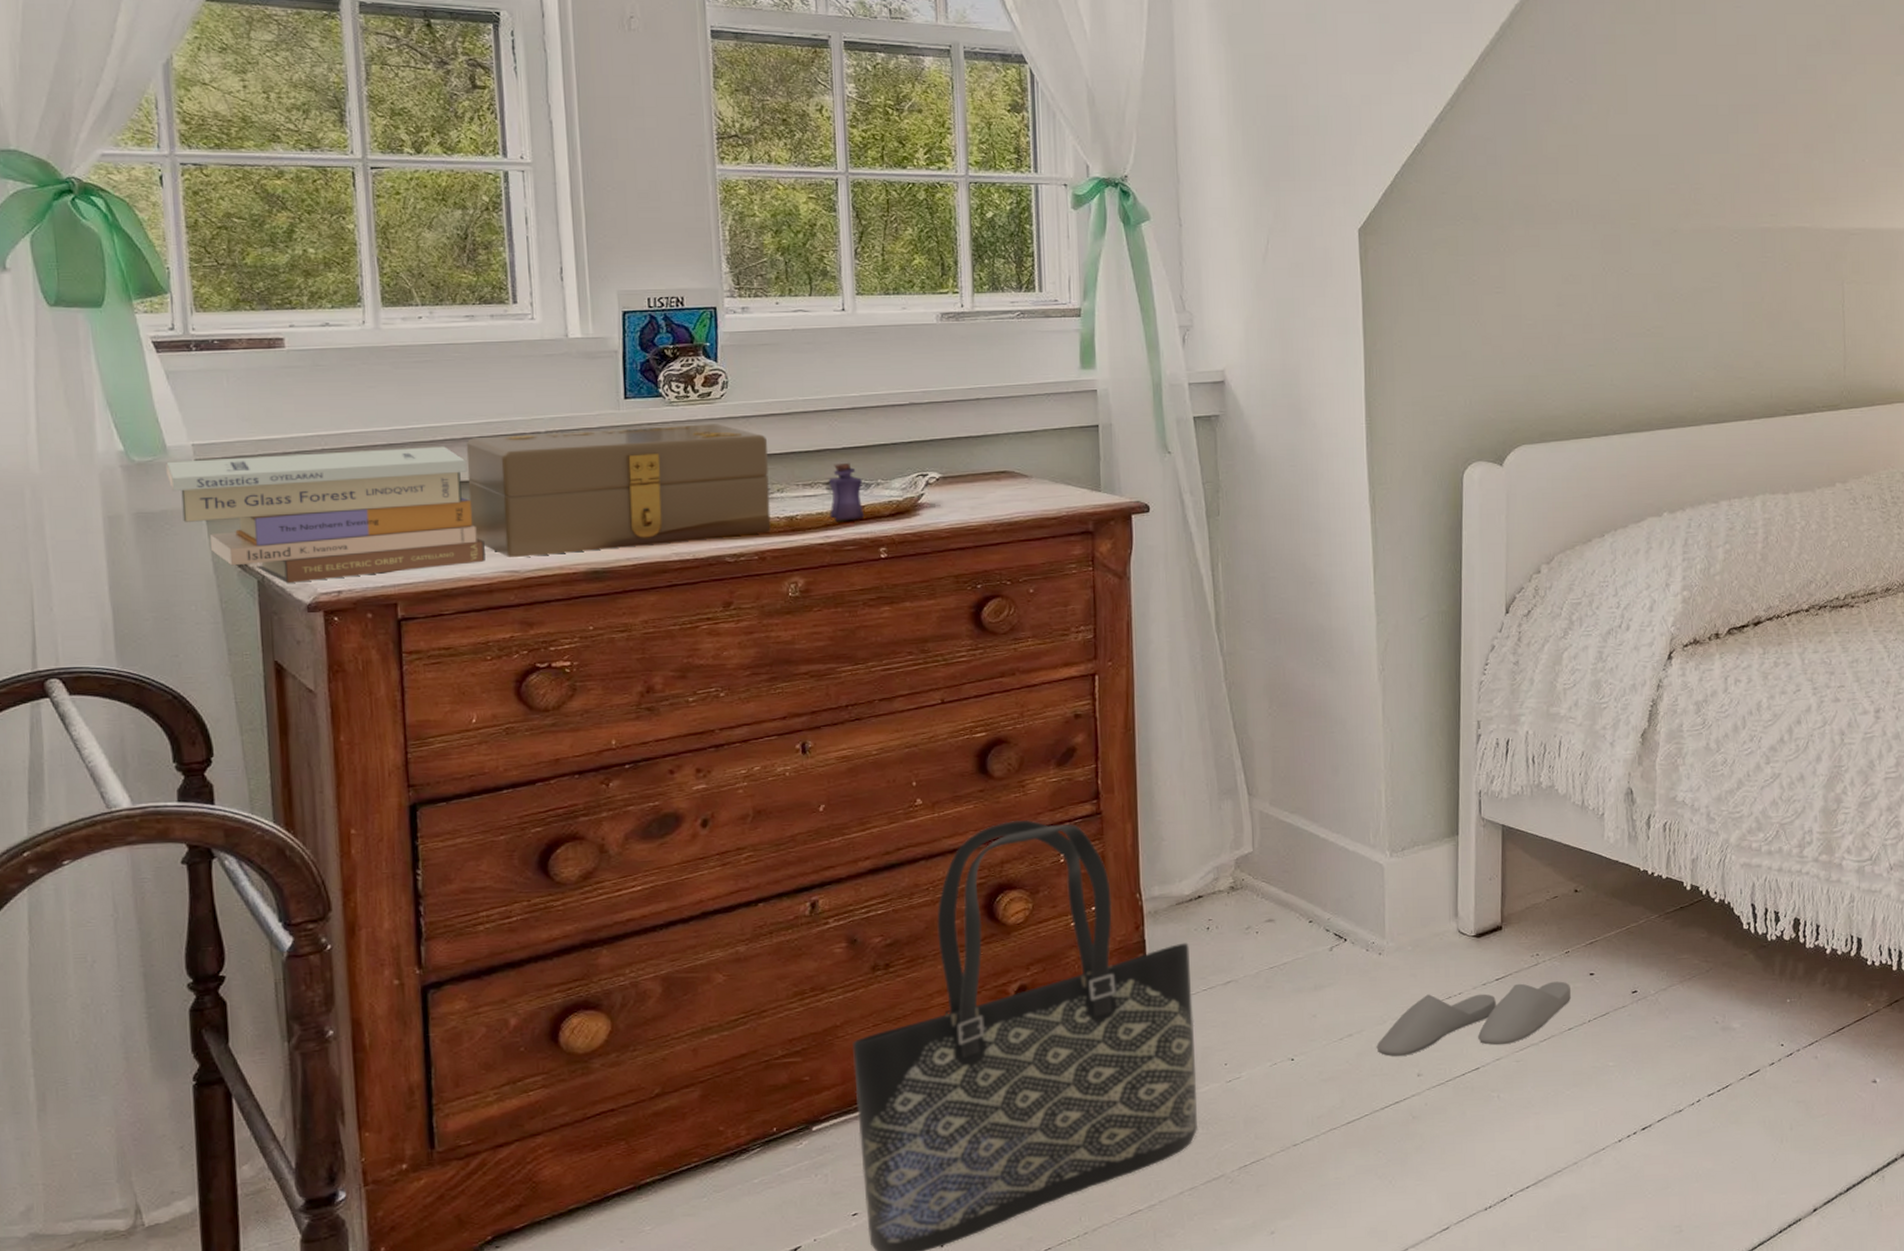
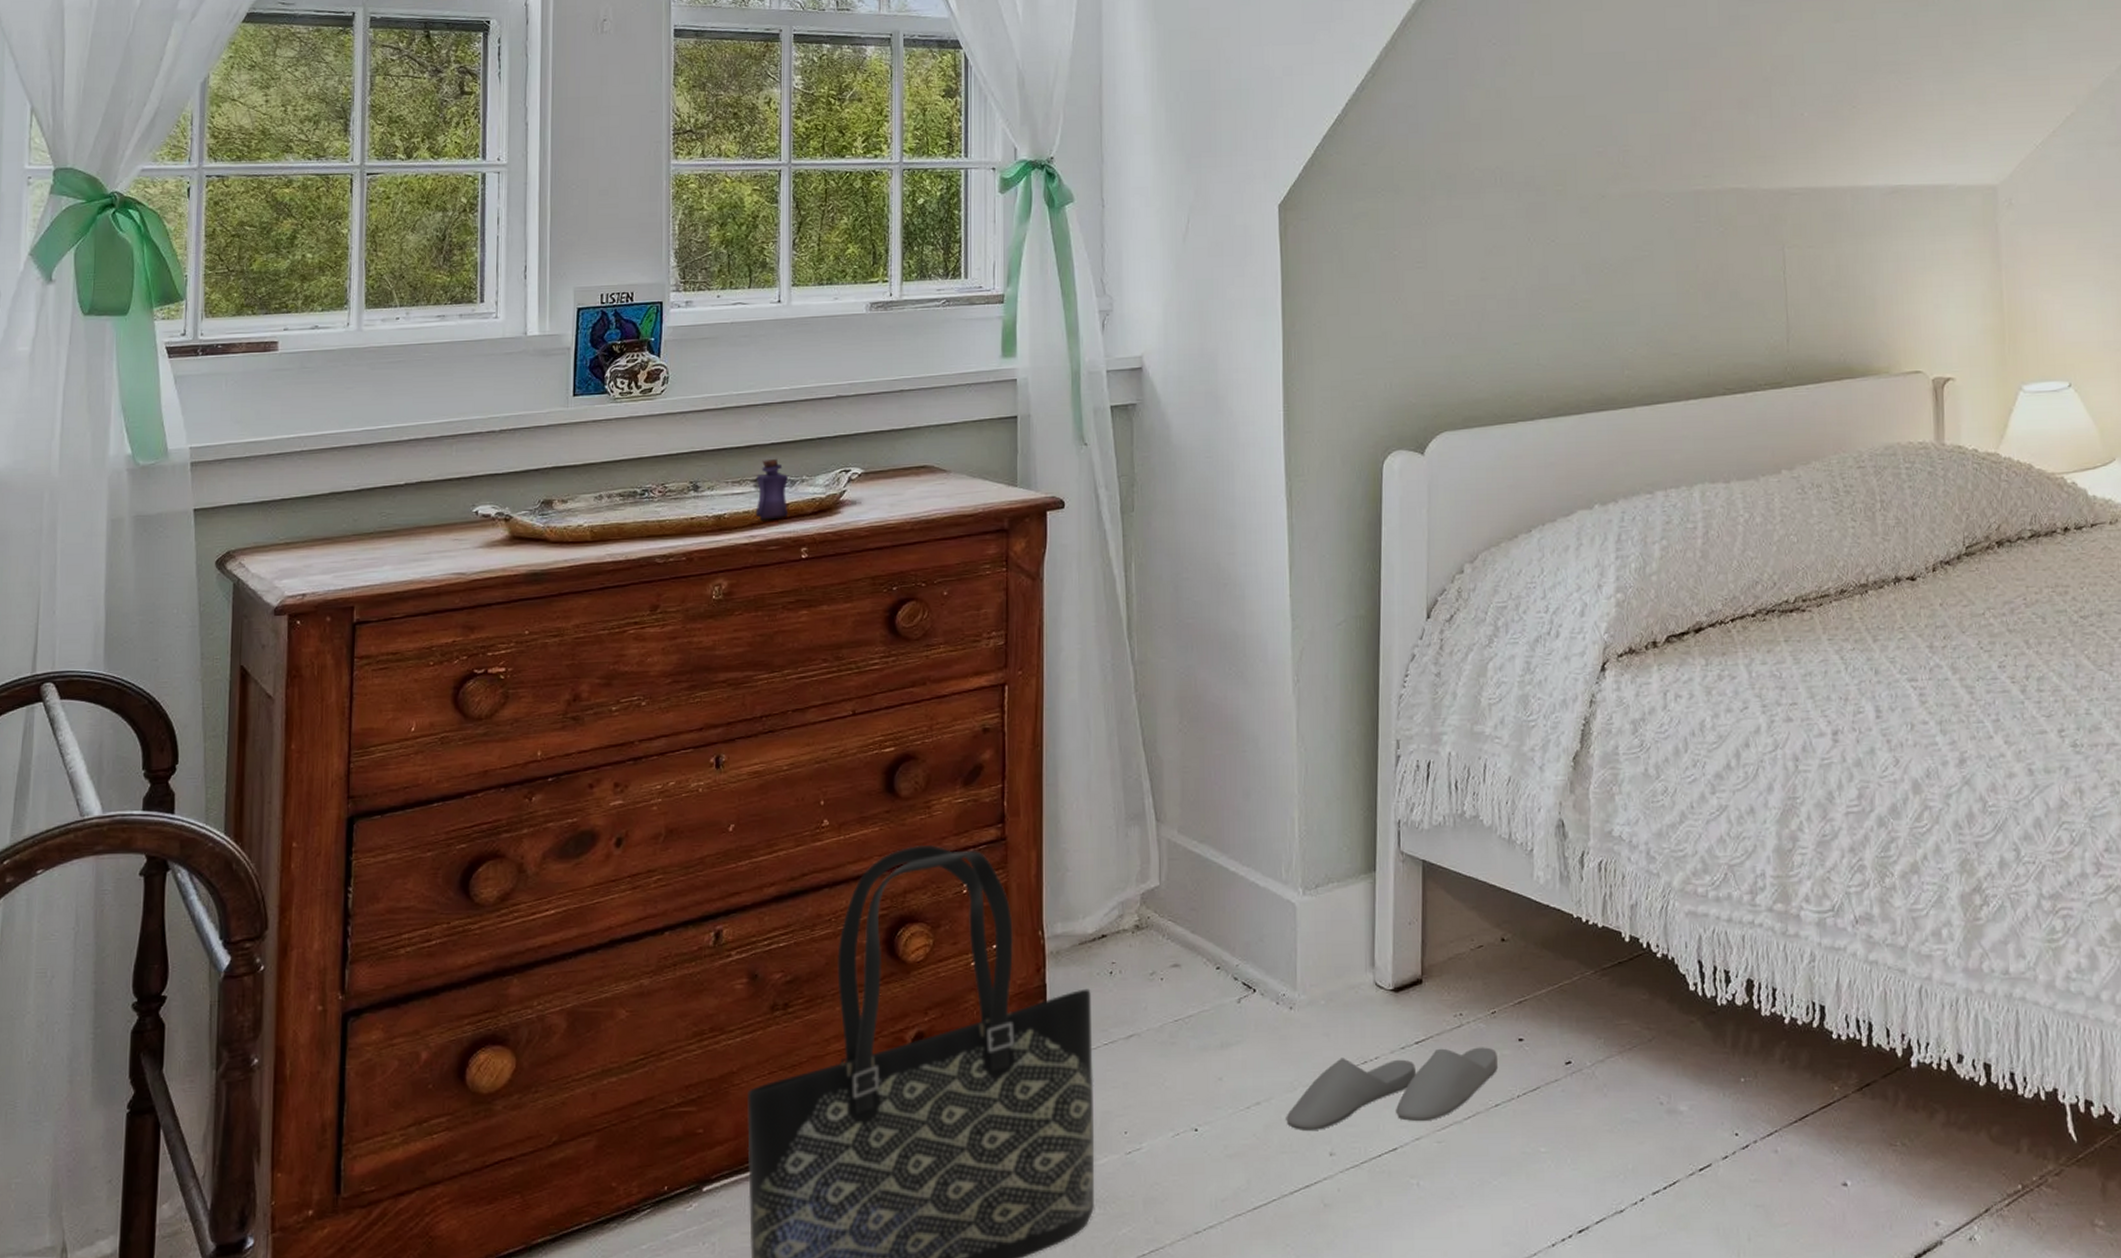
books: present [166,446,486,583] -> none [165,446,437,586]
jewelry box: present [466,424,771,558] -> none [426,420,701,560]

